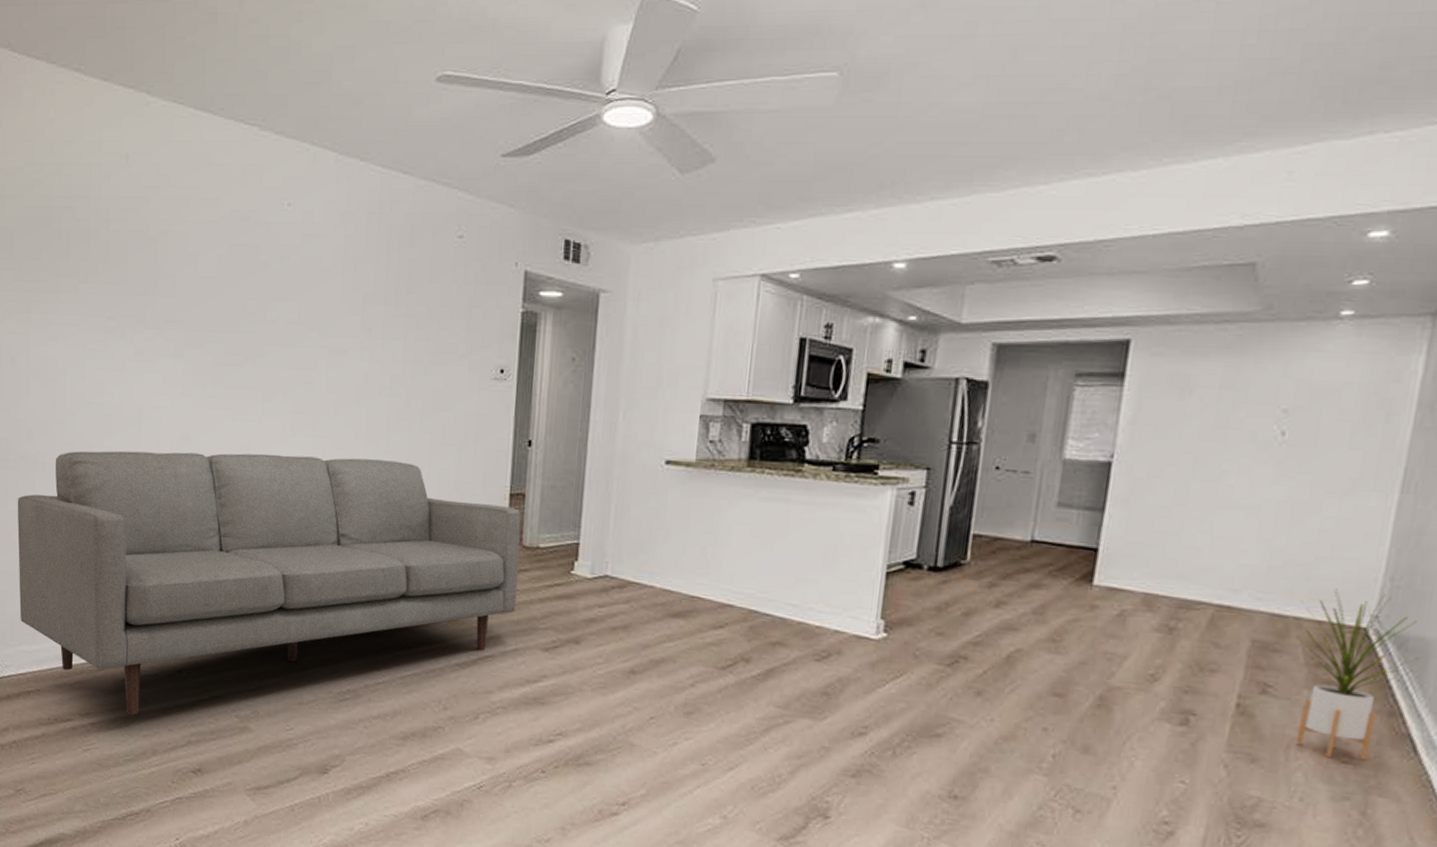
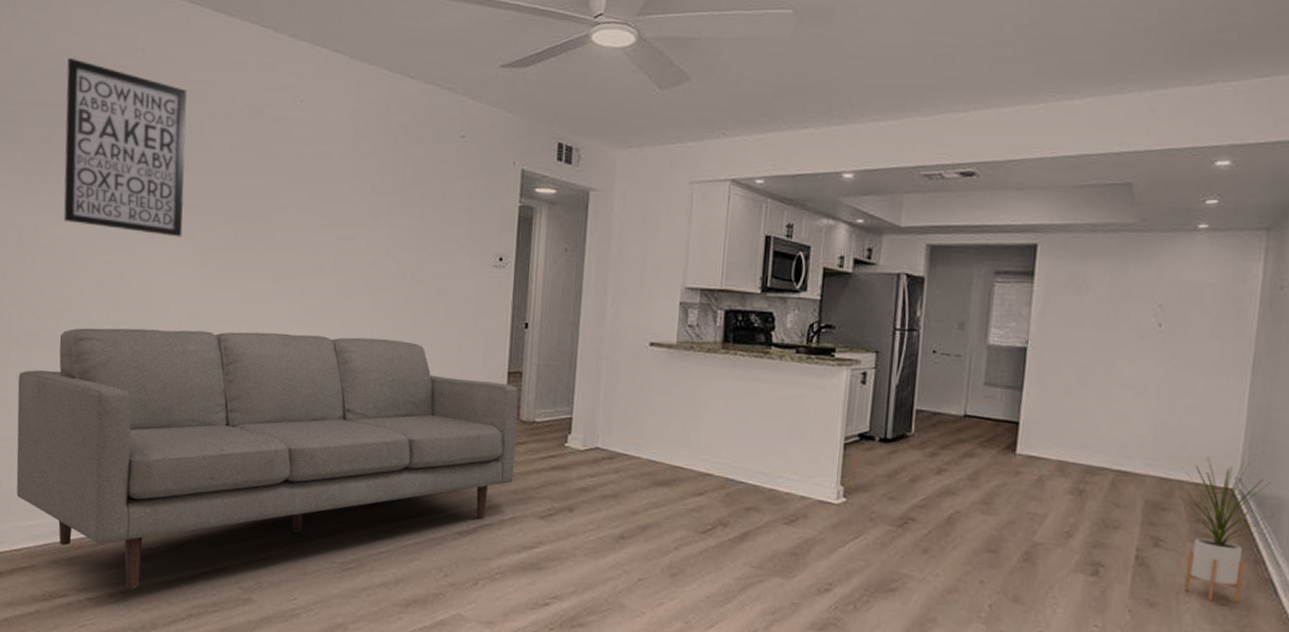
wall art: none [52,168,172,355] -> present [63,57,187,237]

